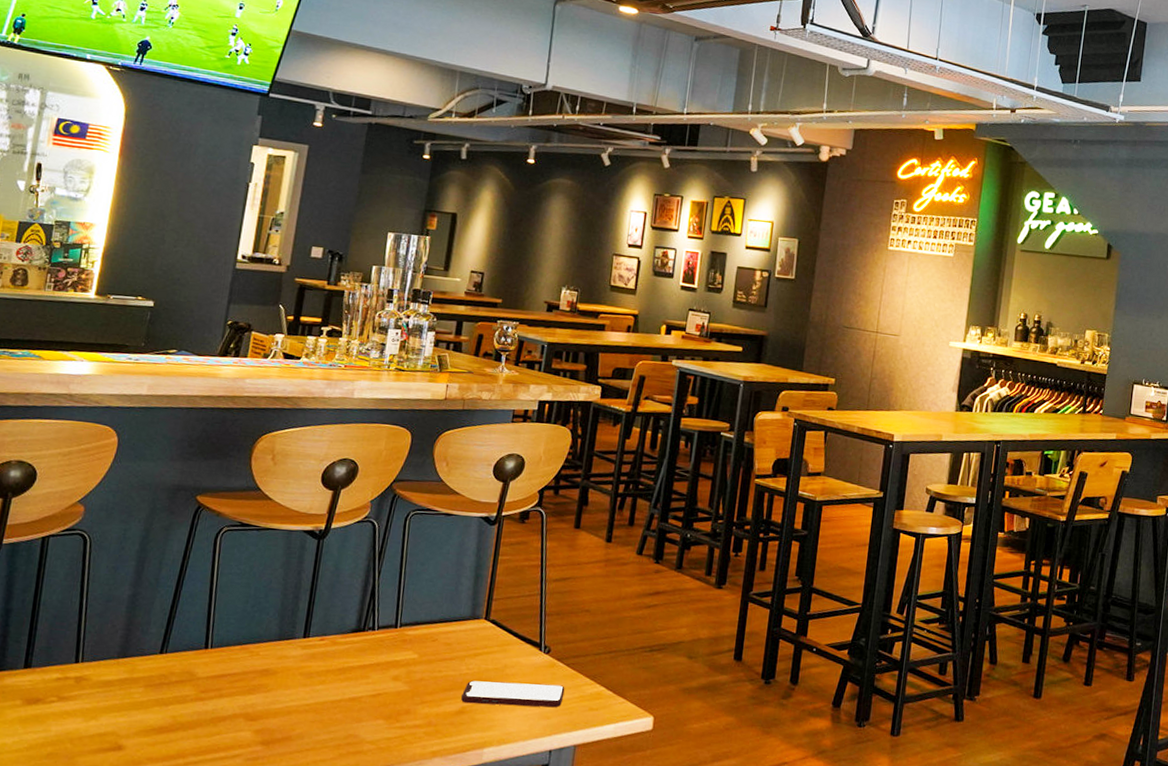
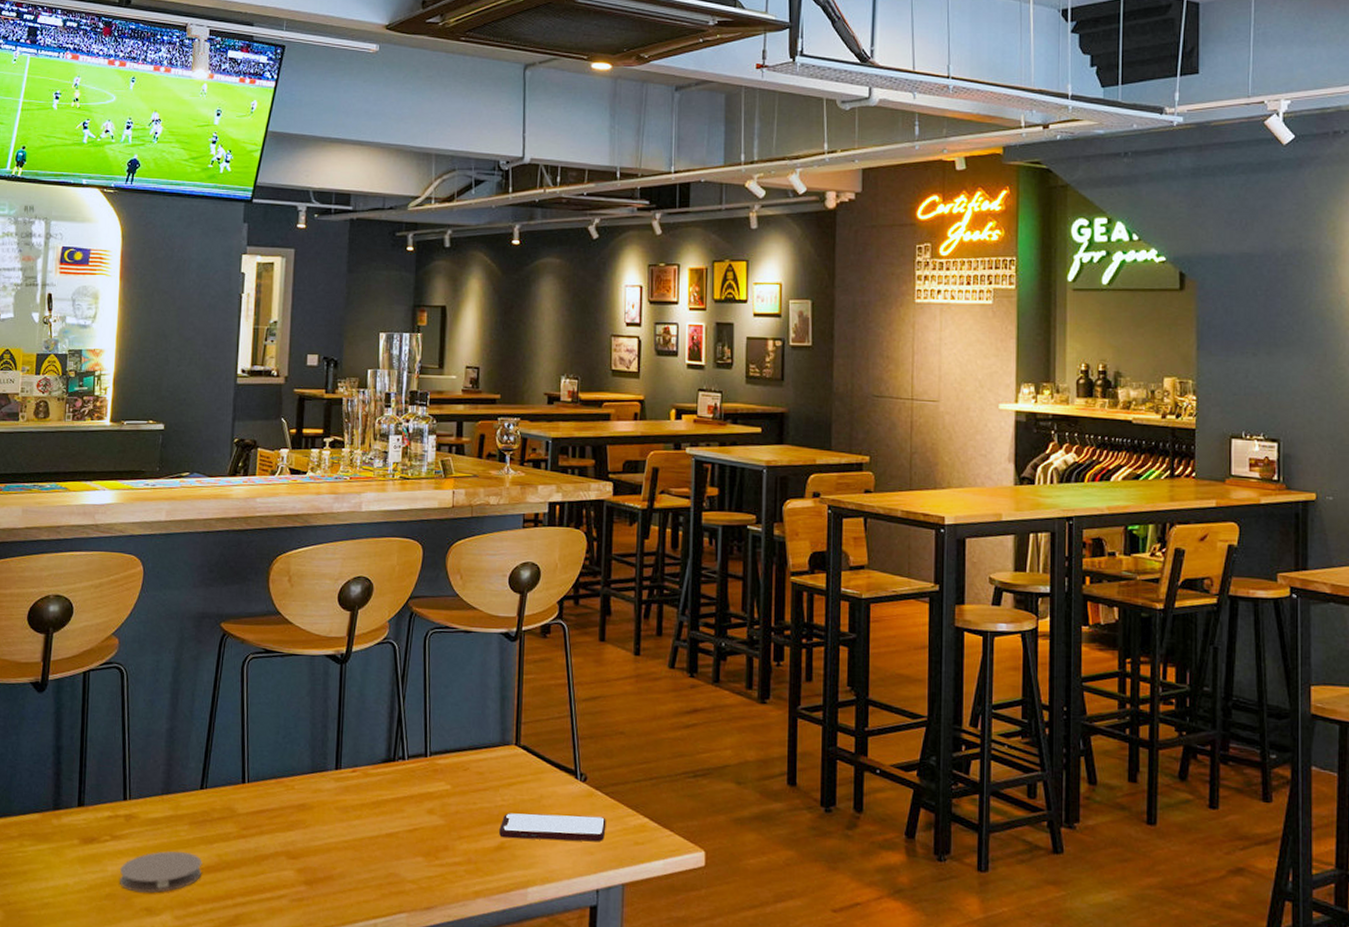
coaster: none [63,712,156,752] -> present [120,851,202,893]

